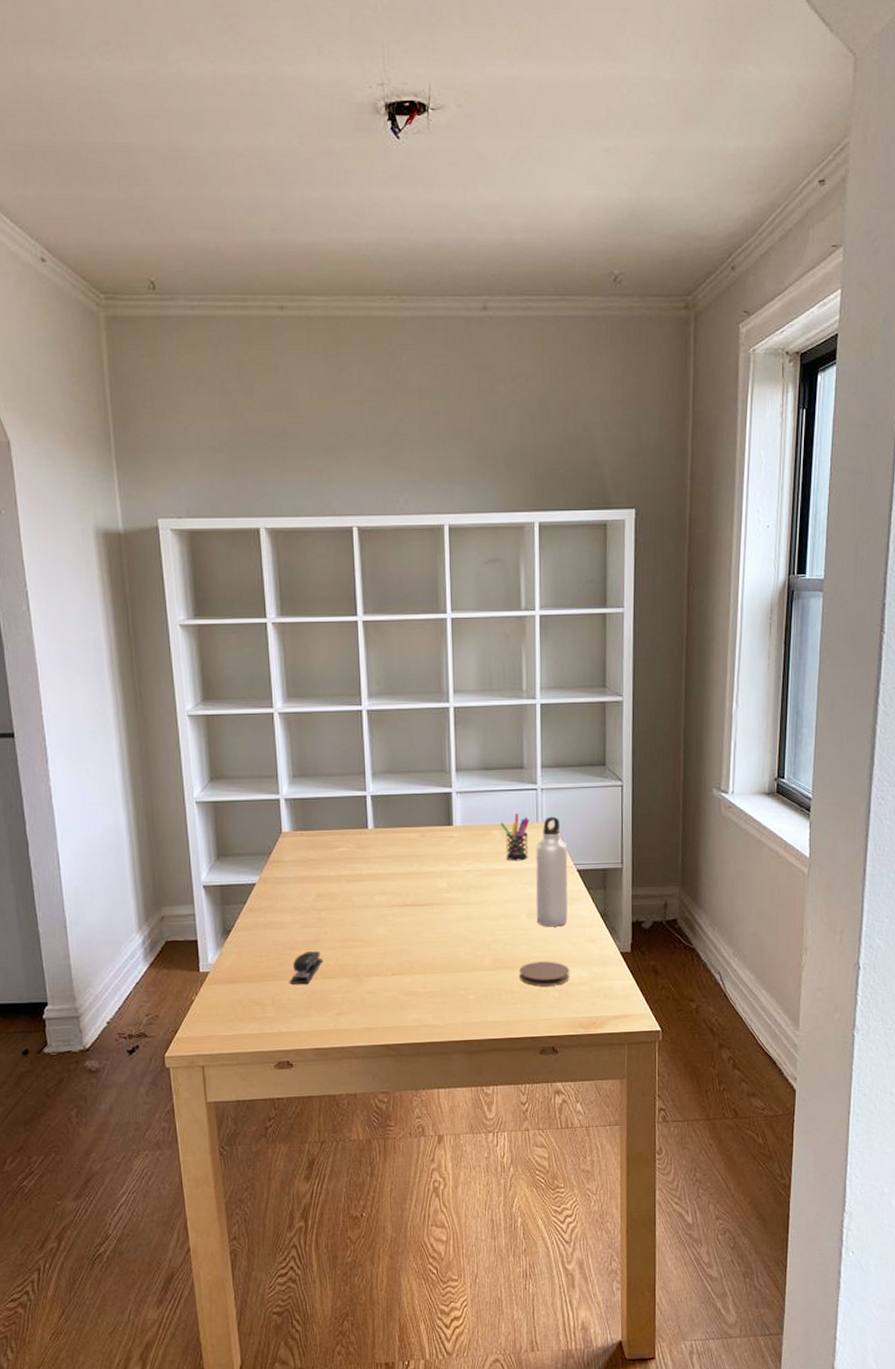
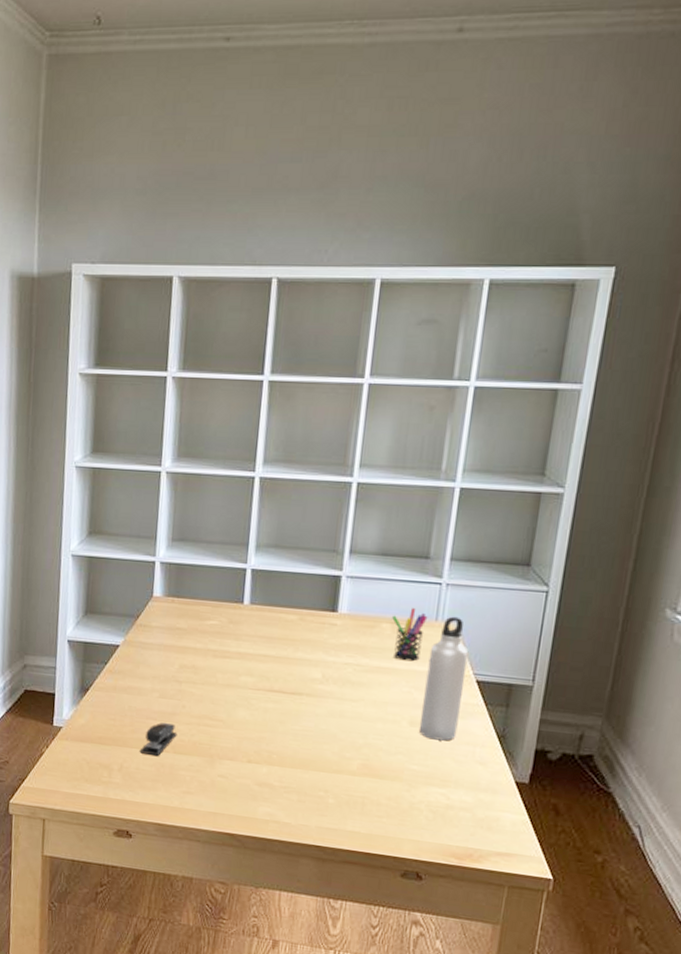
coaster: present [519,961,570,987] -> none [390,775,451,806]

